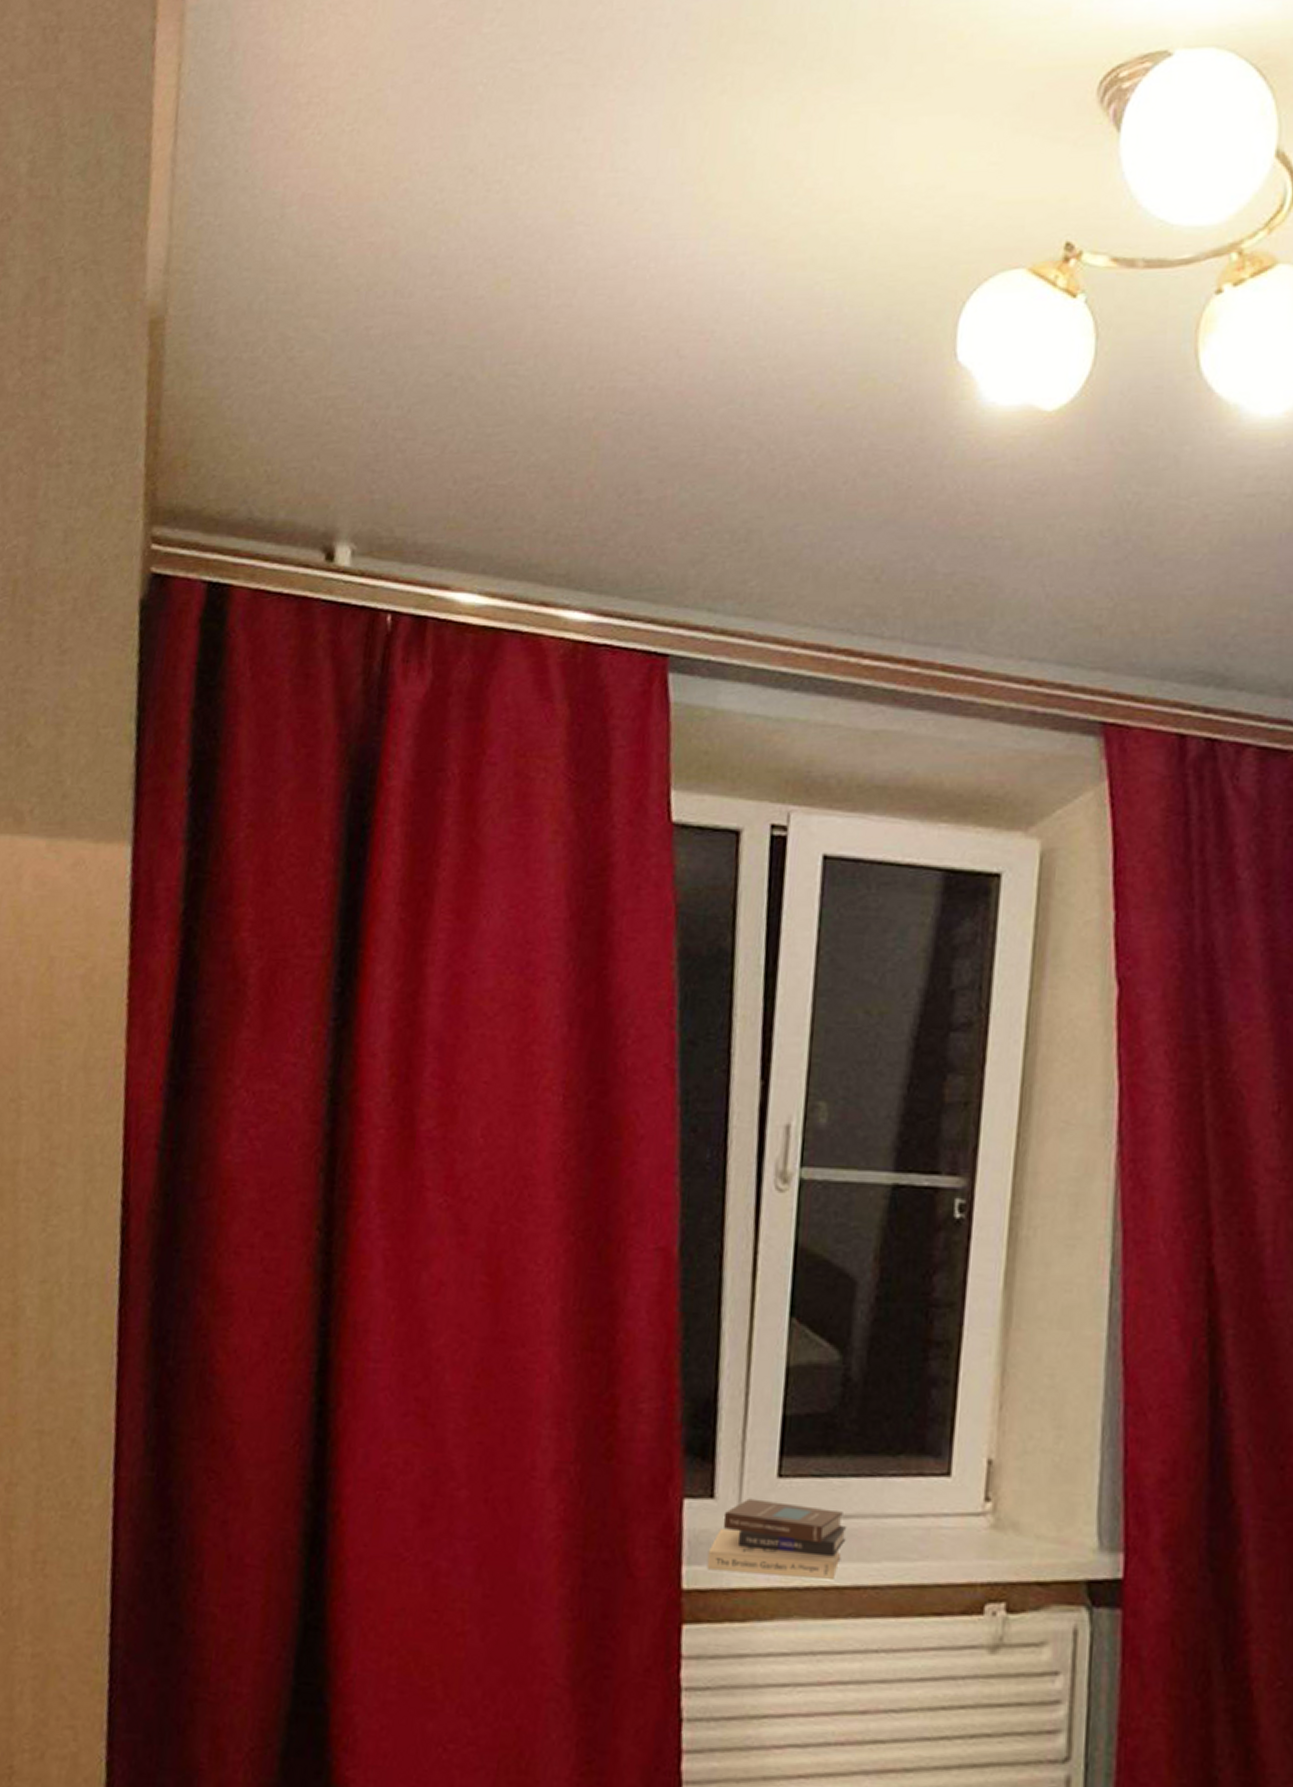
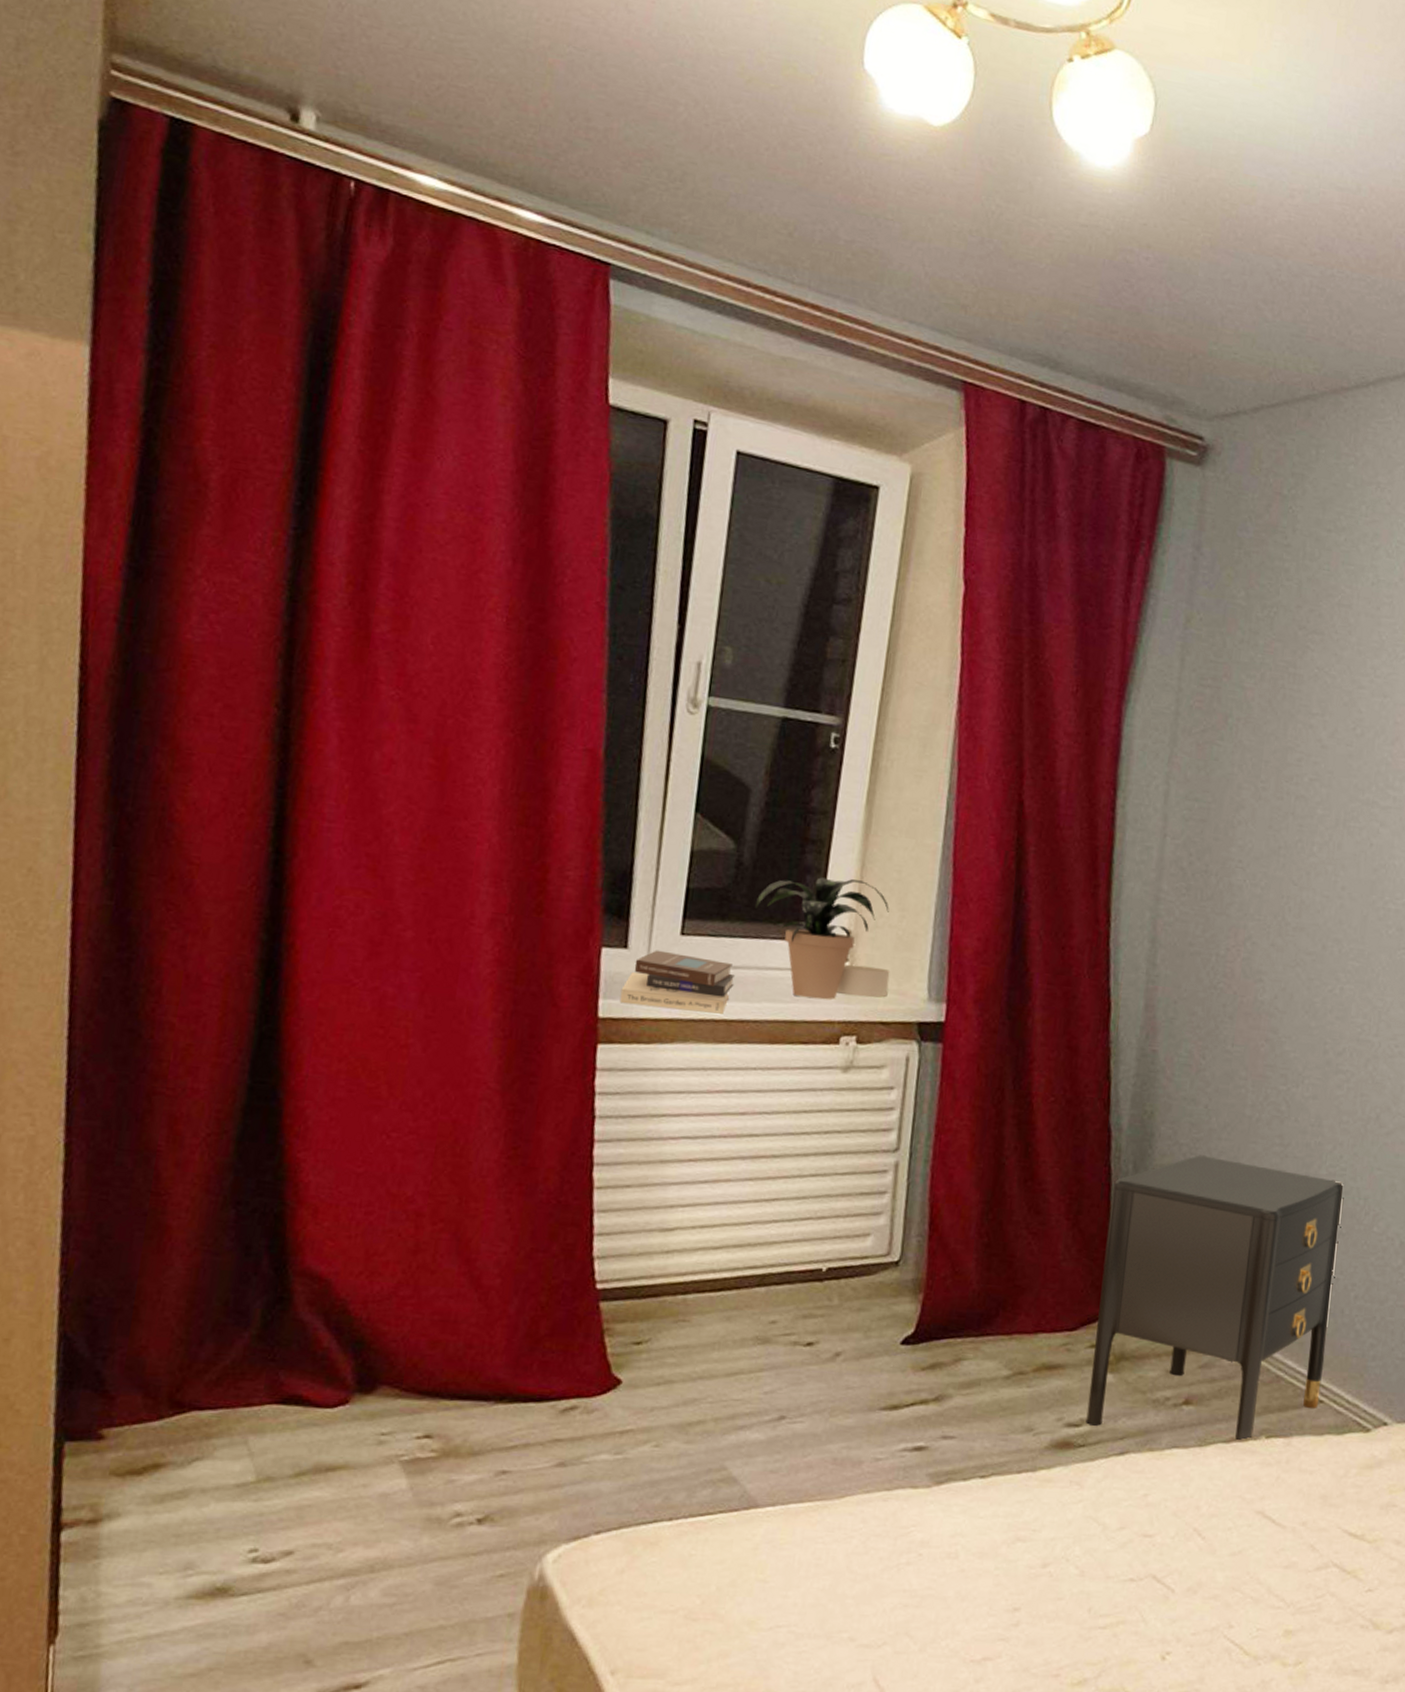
potted plant: none [869,1390,1041,1555] -> present [756,877,889,1000]
candle: none [976,1505,1046,1550] -> present [836,964,890,998]

